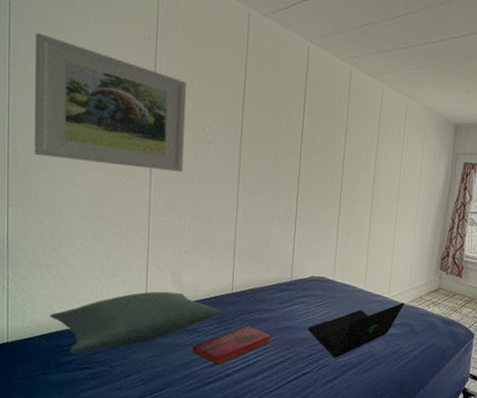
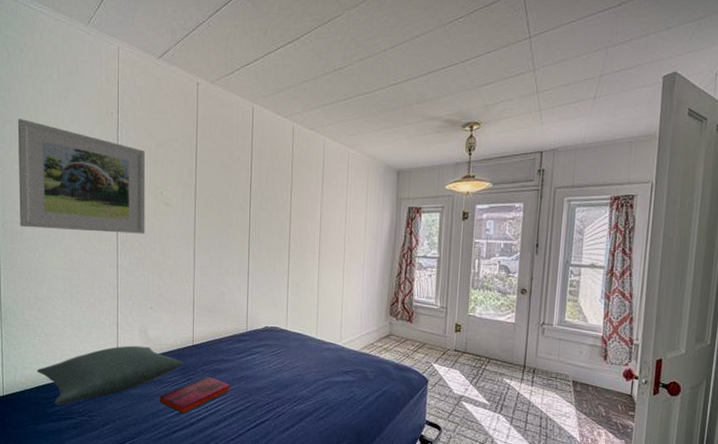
laptop: present [307,302,405,358] -> none [264,350,356,406]

